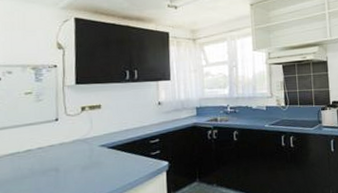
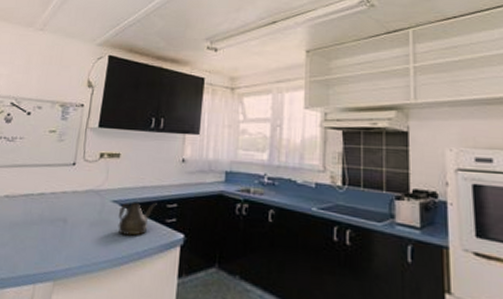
teapot: none [108,141,141,172] -> present [118,202,157,236]

